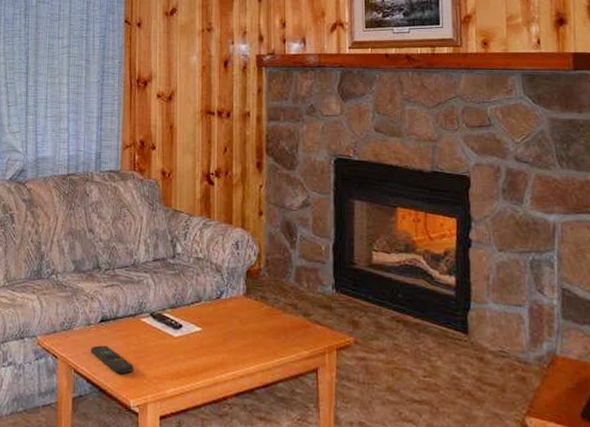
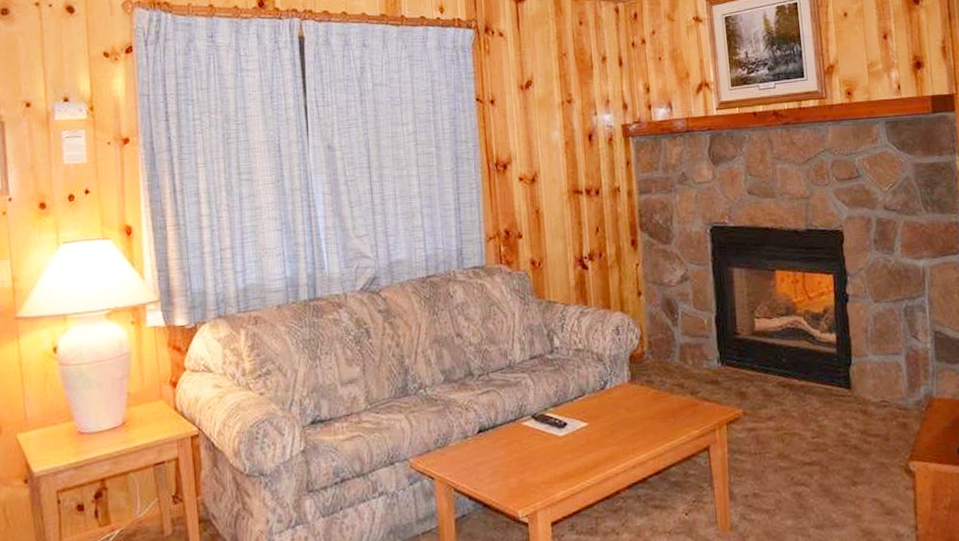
remote control: present [91,345,133,374] -> none [470,457,519,486]

